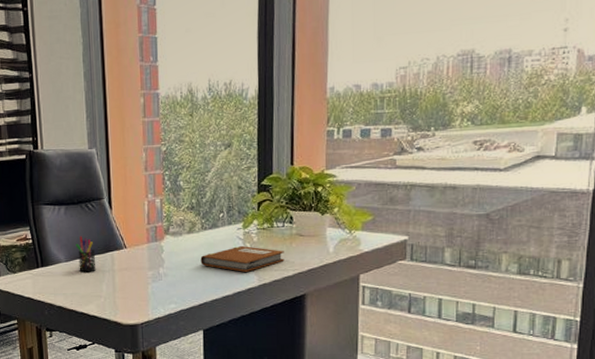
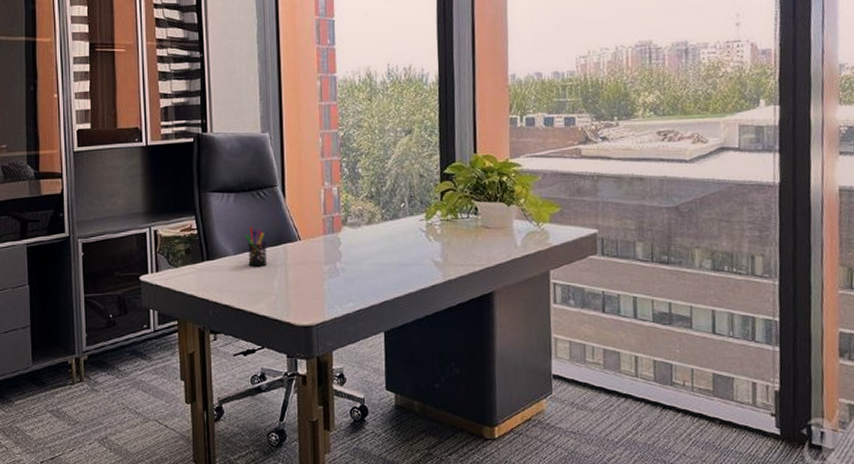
notebook: present [200,246,284,272] -> none [381,239,470,267]

